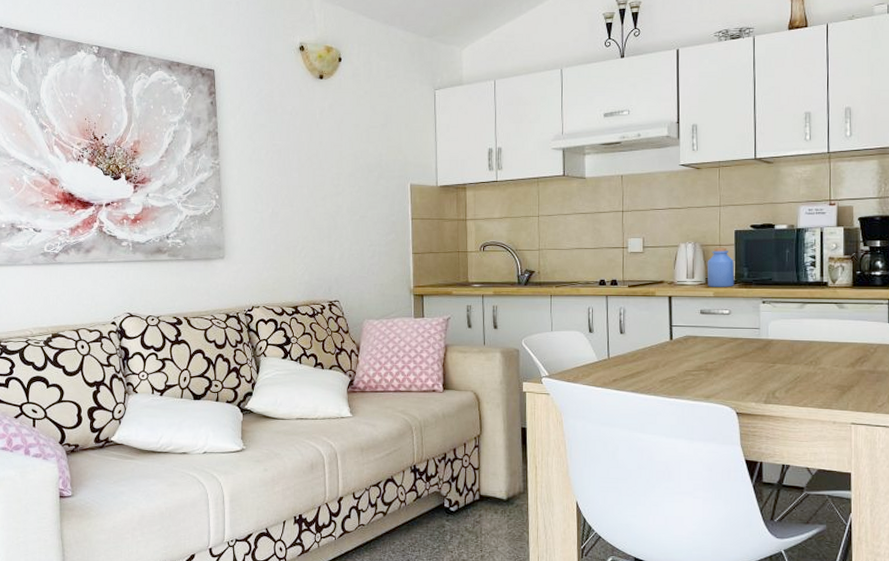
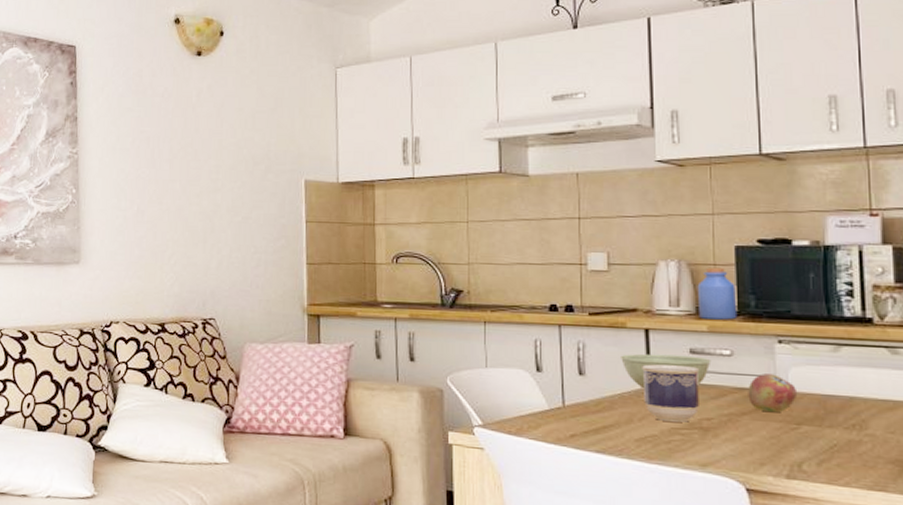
bowl: none [651,315,715,342] -> present [621,353,712,389]
cup: none [666,323,707,366] -> present [642,364,701,422]
fruit: none [740,327,775,356] -> present [748,374,798,413]

